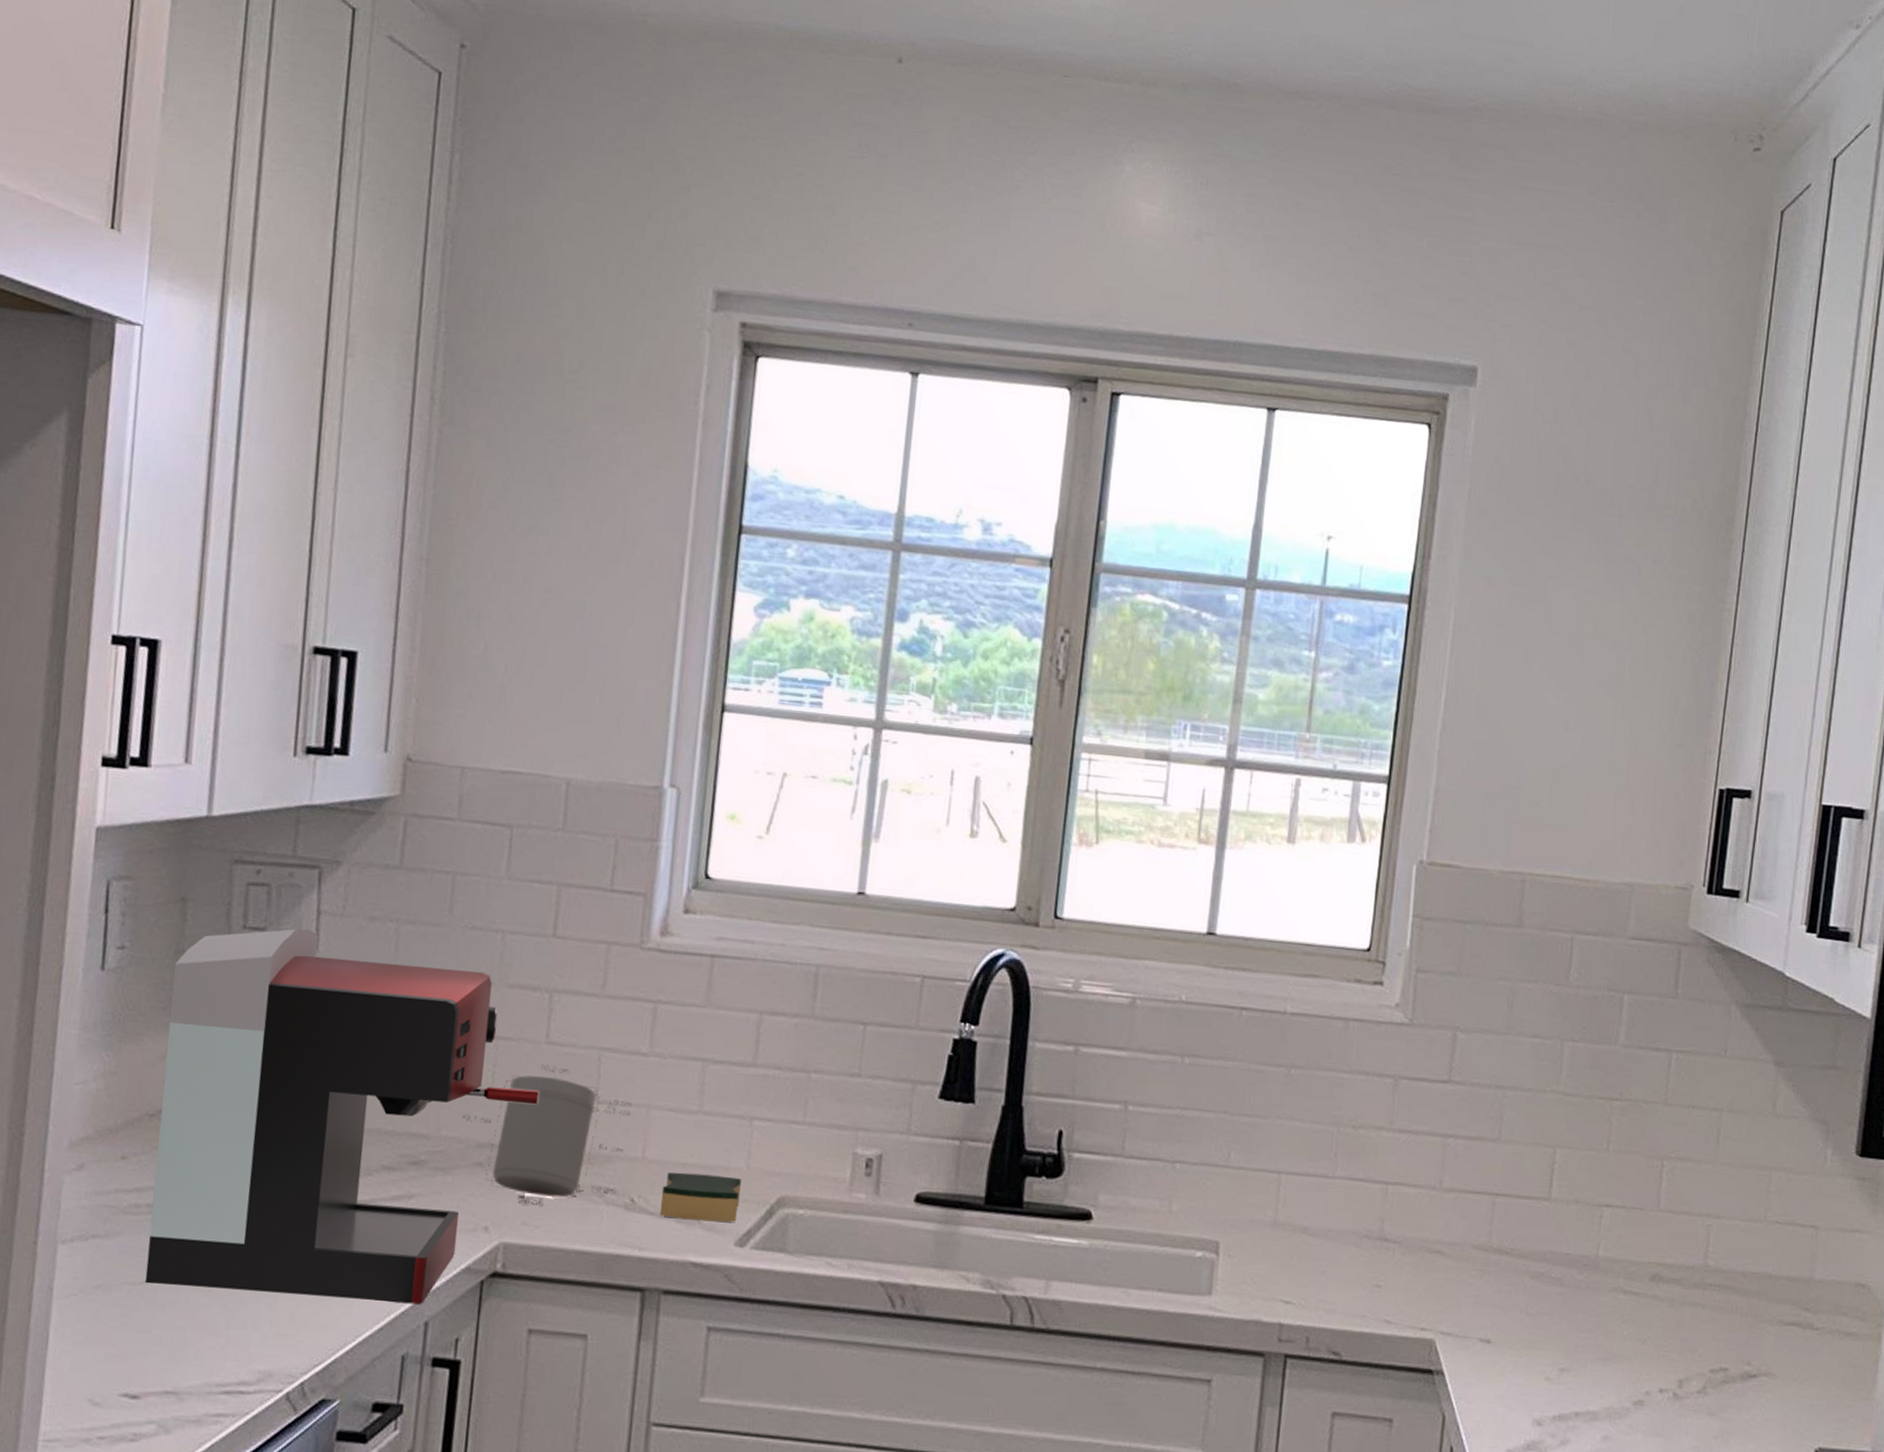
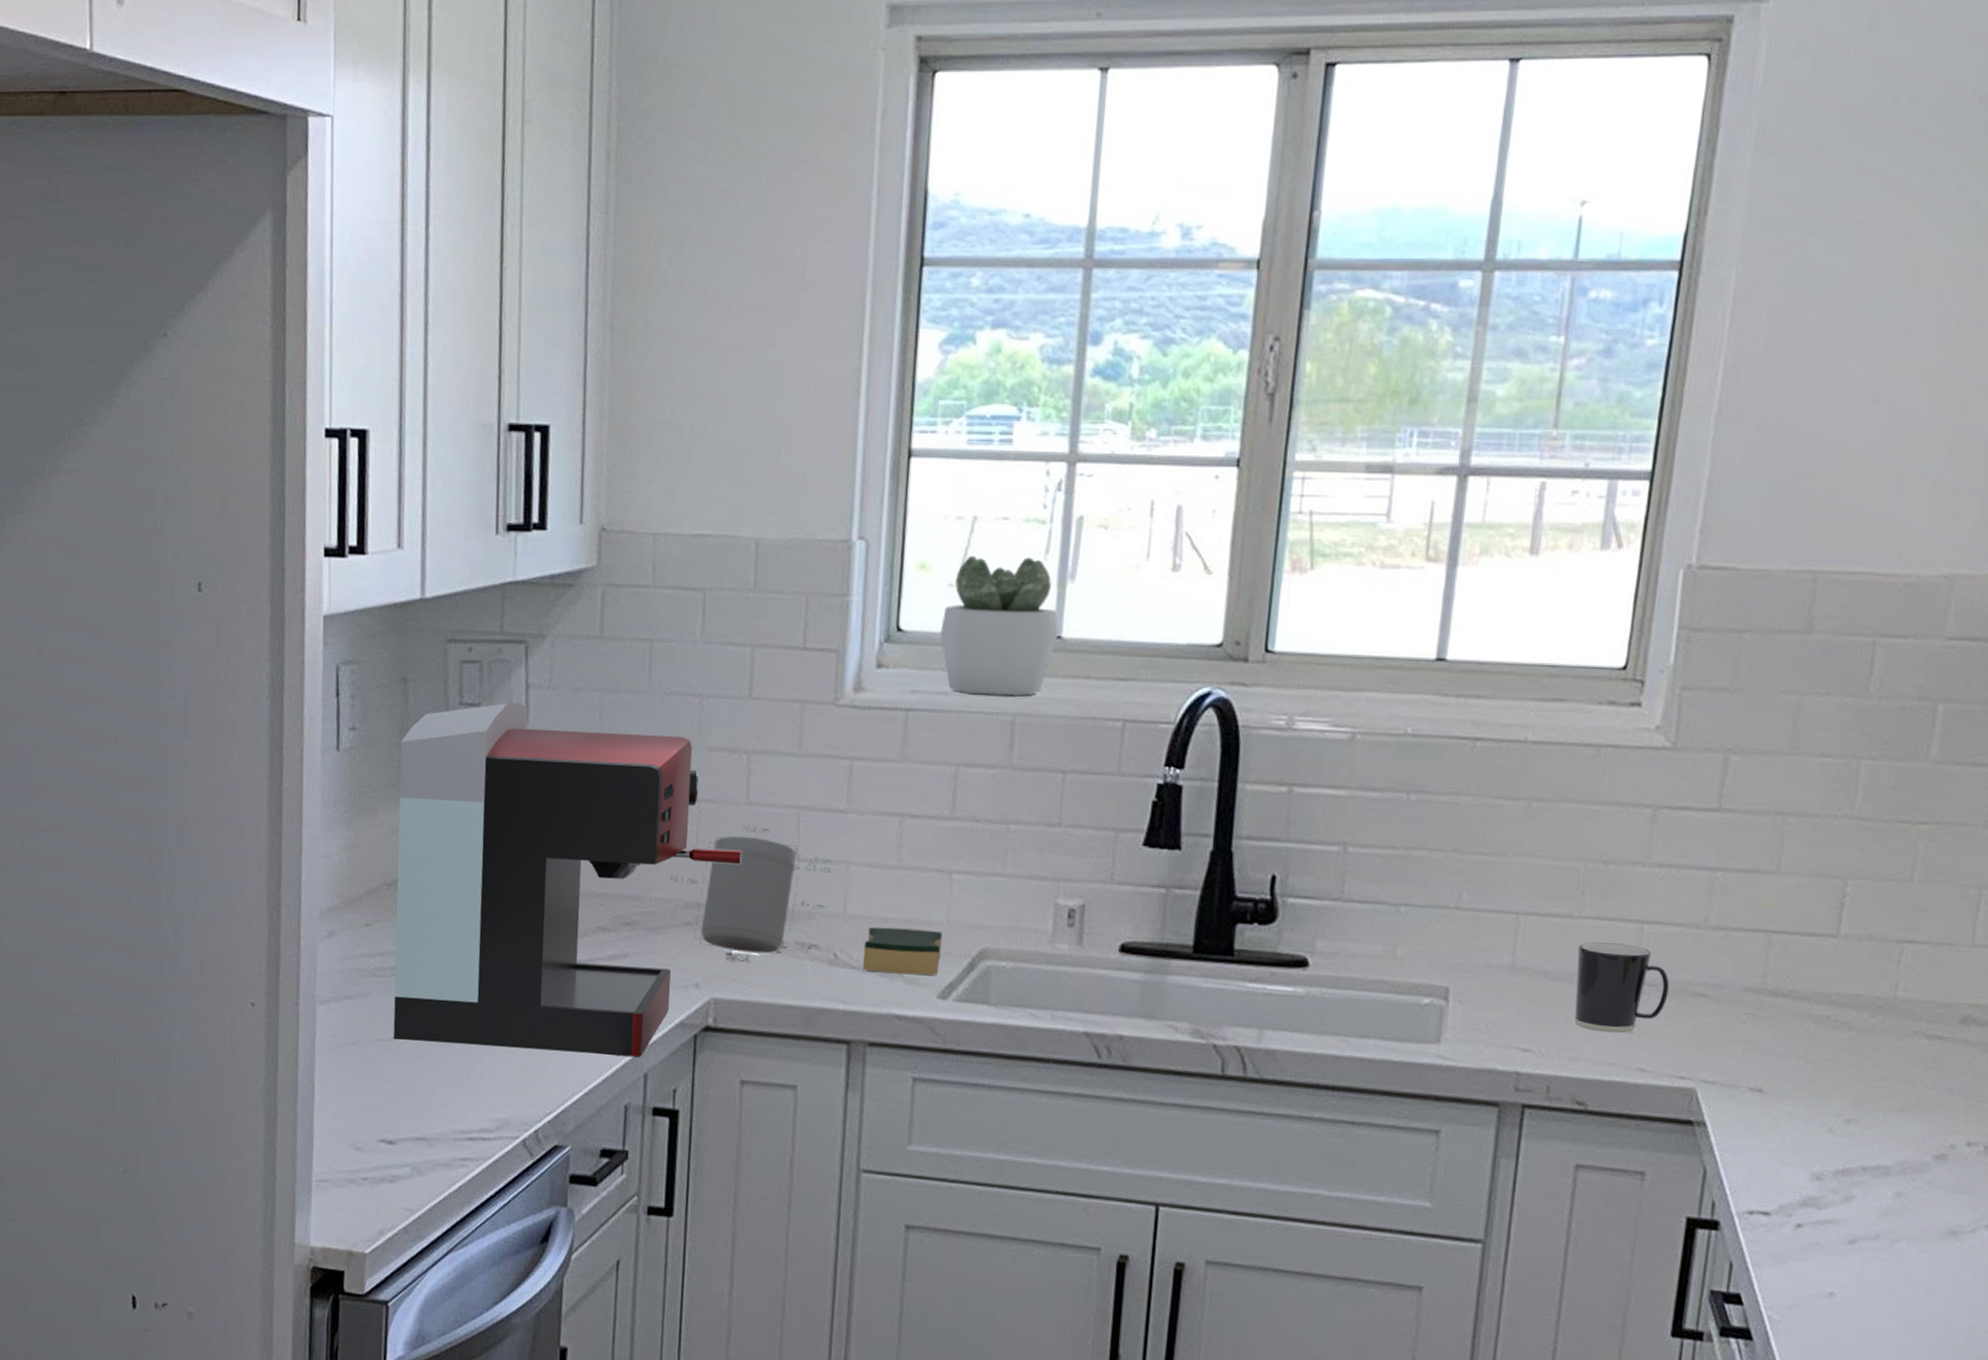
succulent plant: none [747,810,862,948] -> present [940,555,1058,696]
mug: none [1329,1201,1411,1287] -> present [1574,942,1670,1033]

